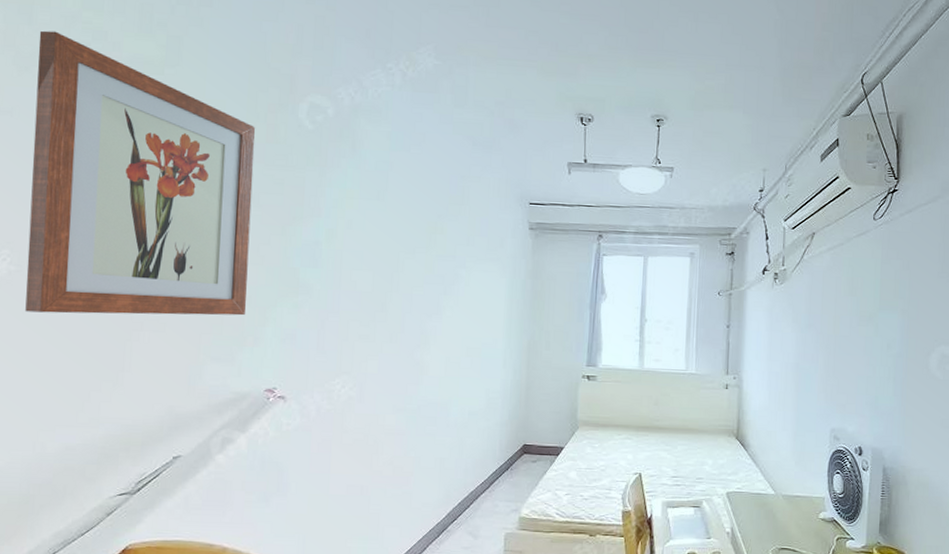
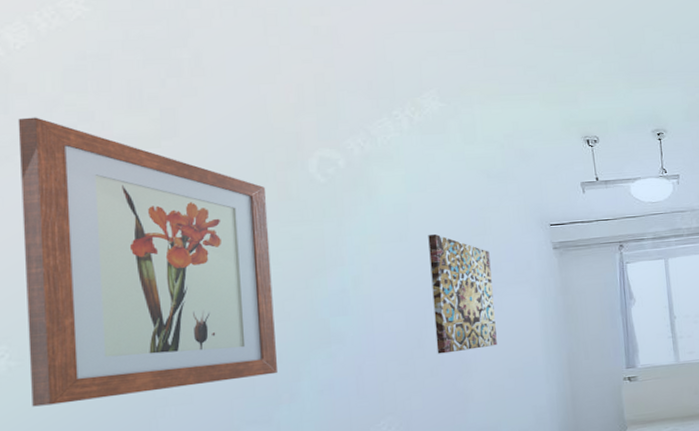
wall art: none [399,196,464,322] -> present [428,233,497,354]

